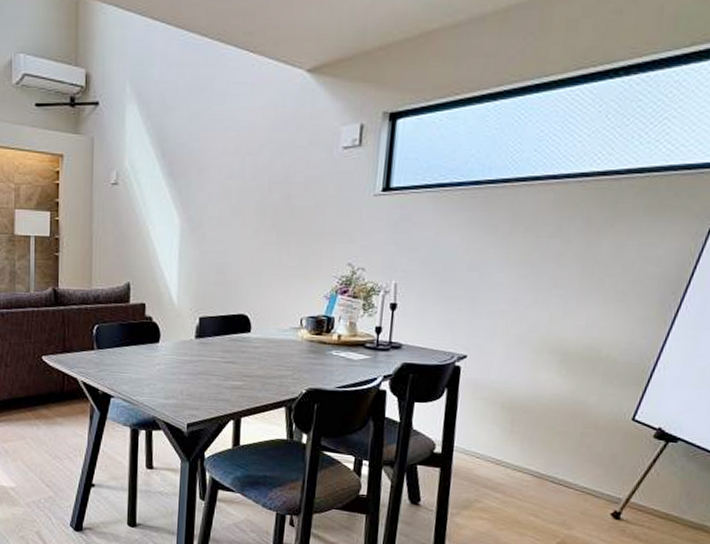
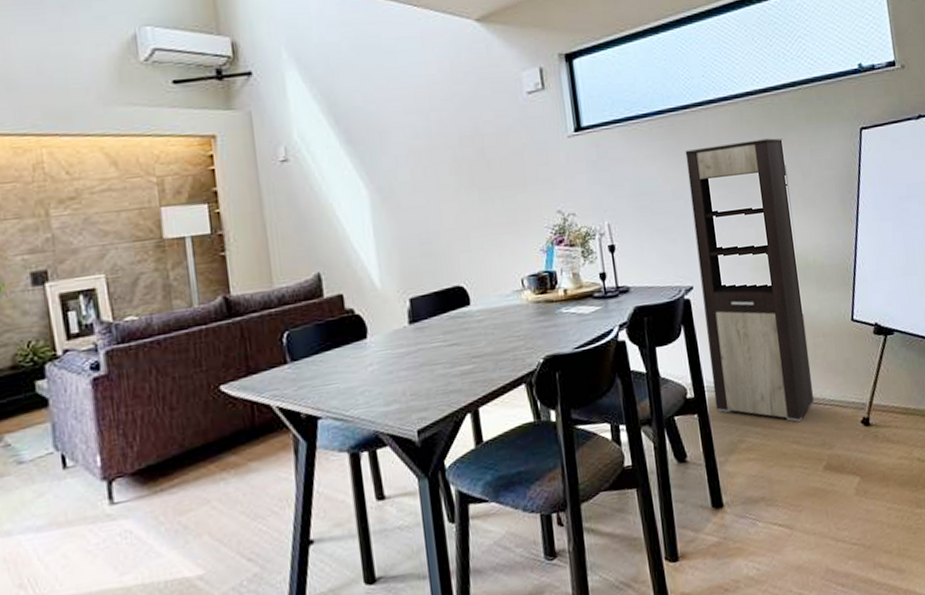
cabinet: none [460,224,610,498] -> present [685,138,814,422]

